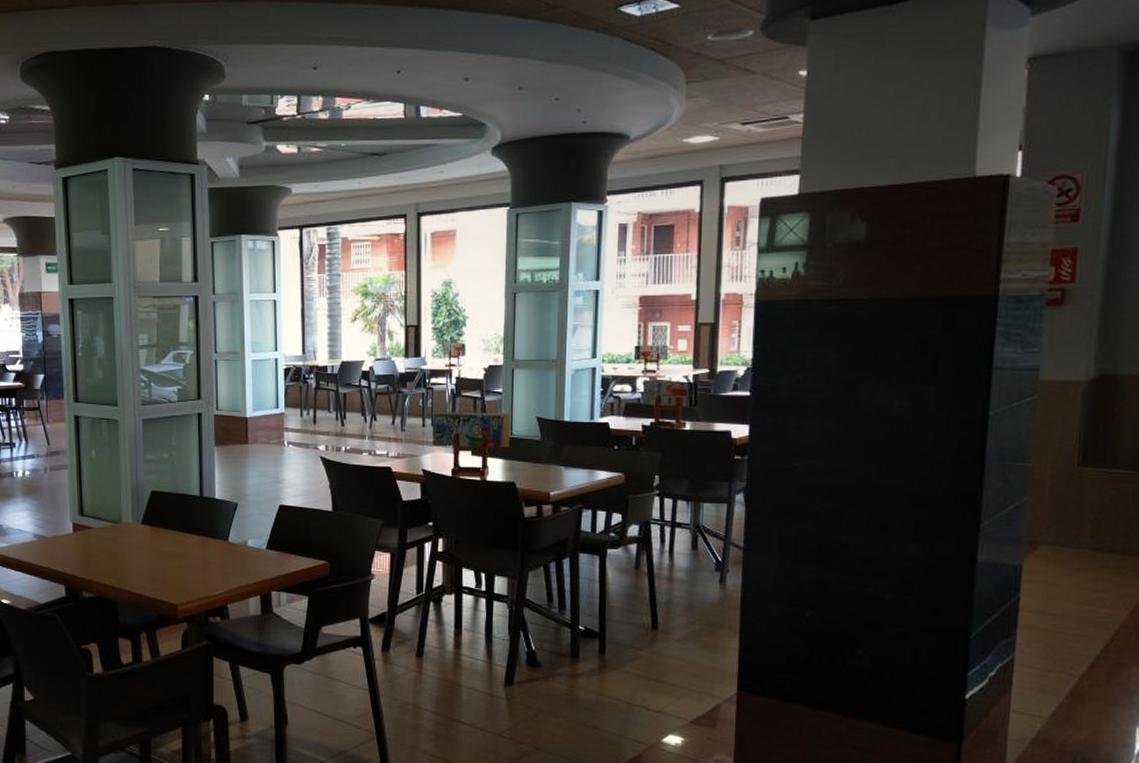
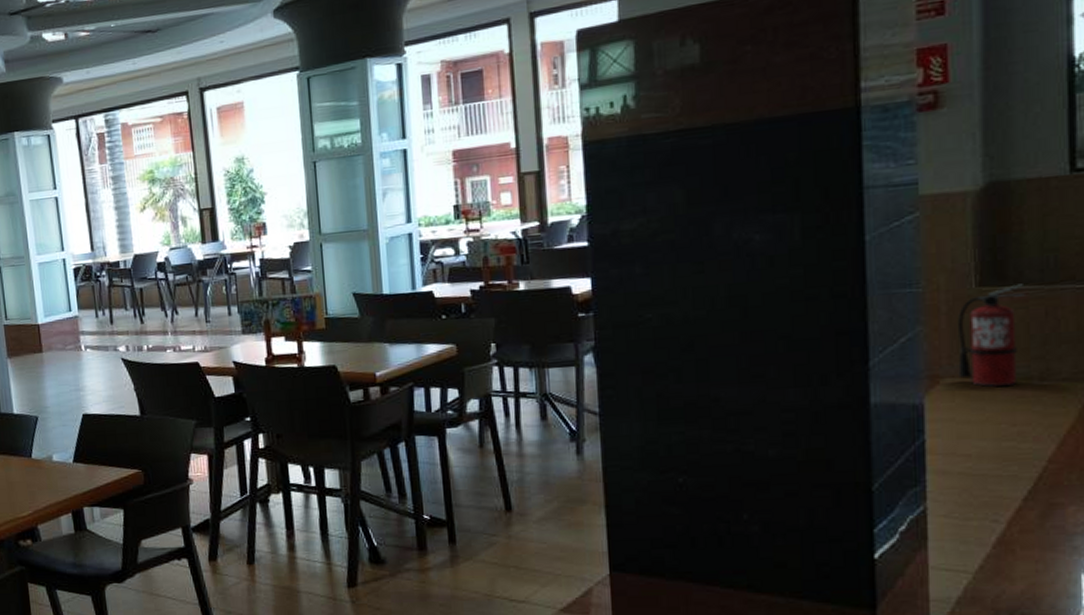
fire extinguisher: none [1054,467,1118,557] -> present [957,284,1025,388]

